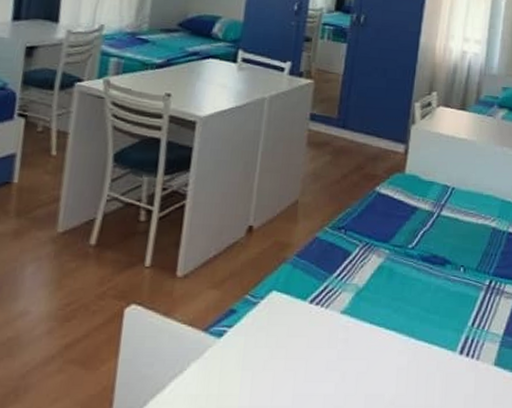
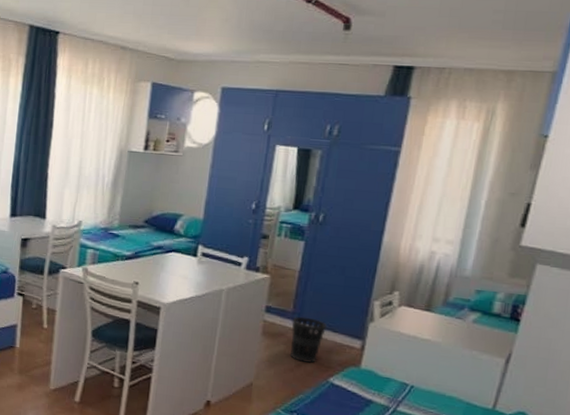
wastebasket: none [336,122,371,172] -> present [290,316,327,363]

